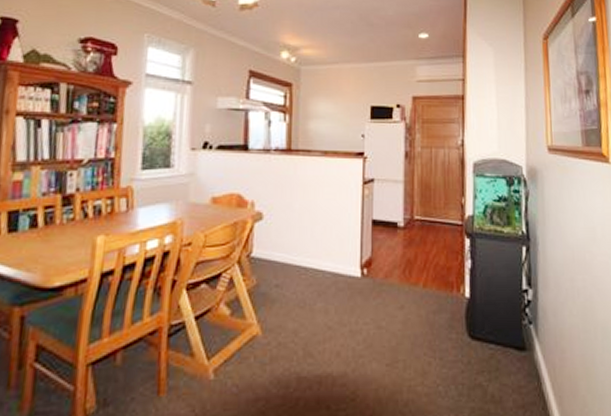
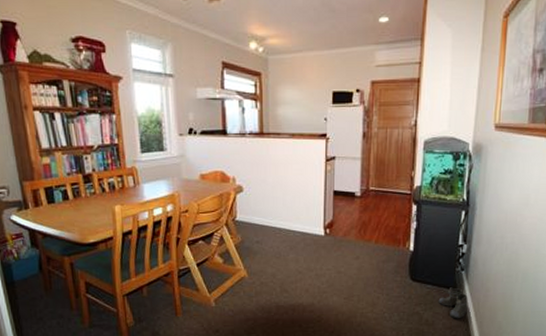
boots: none [504,347,545,393] -> present [438,287,469,319]

